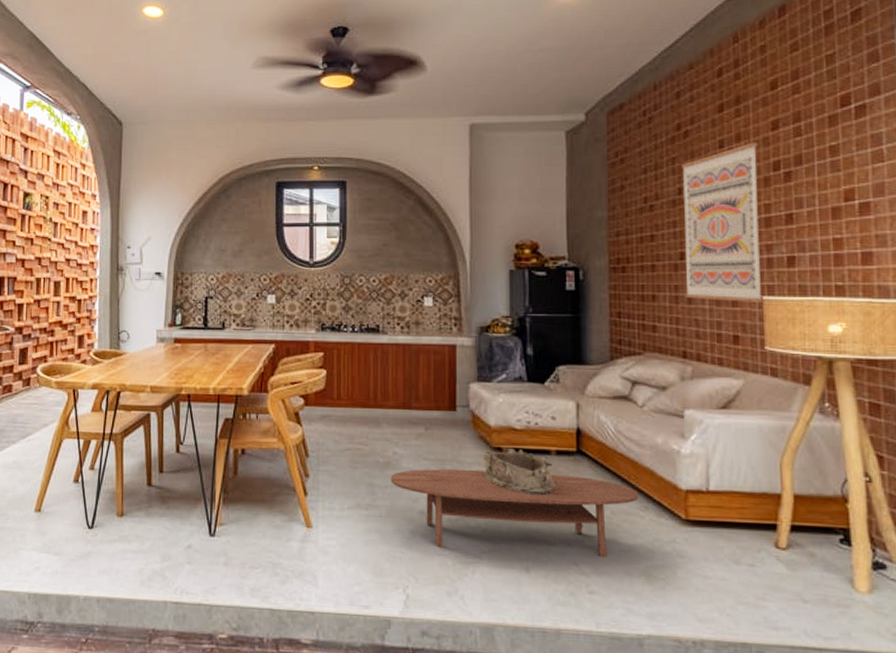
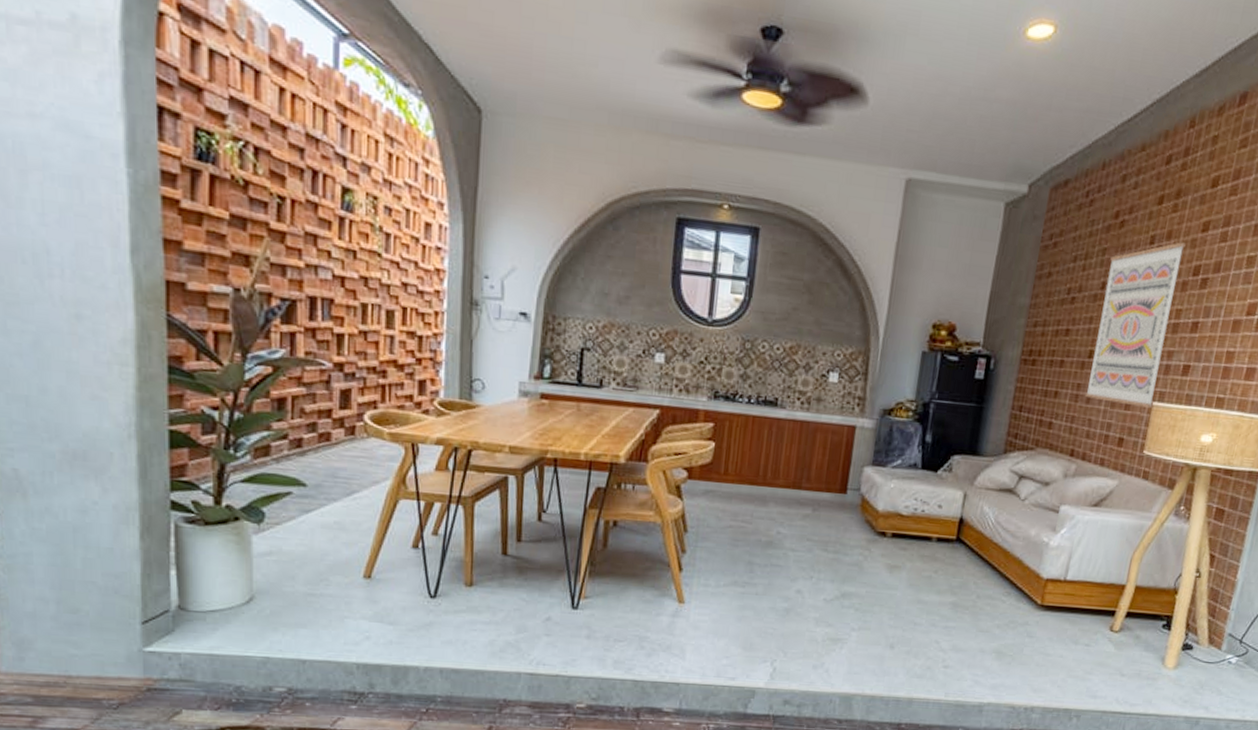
coffee table: present [390,469,639,559] -> none [770,549,1005,637]
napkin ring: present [484,447,556,495] -> none [864,532,932,579]

